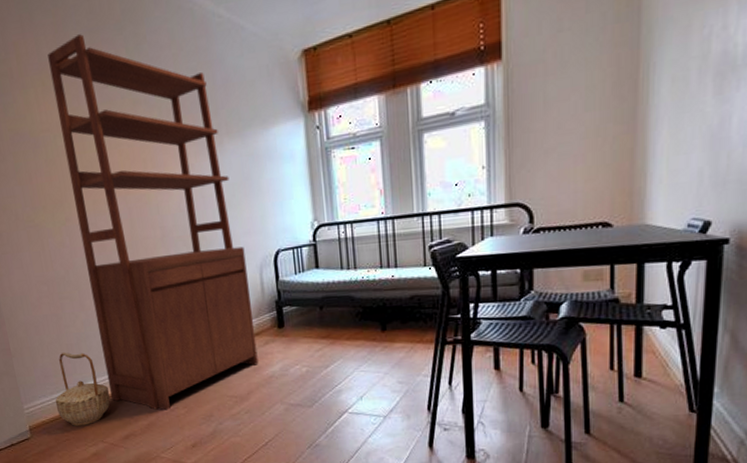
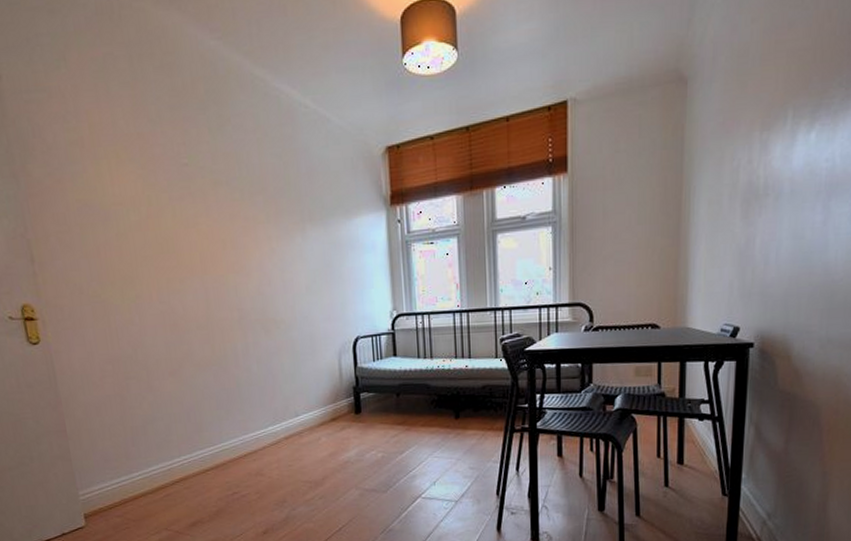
bookshelf: present [48,34,259,410] -> none [124,110,334,496]
basket: present [55,352,110,426] -> none [115,435,177,513]

